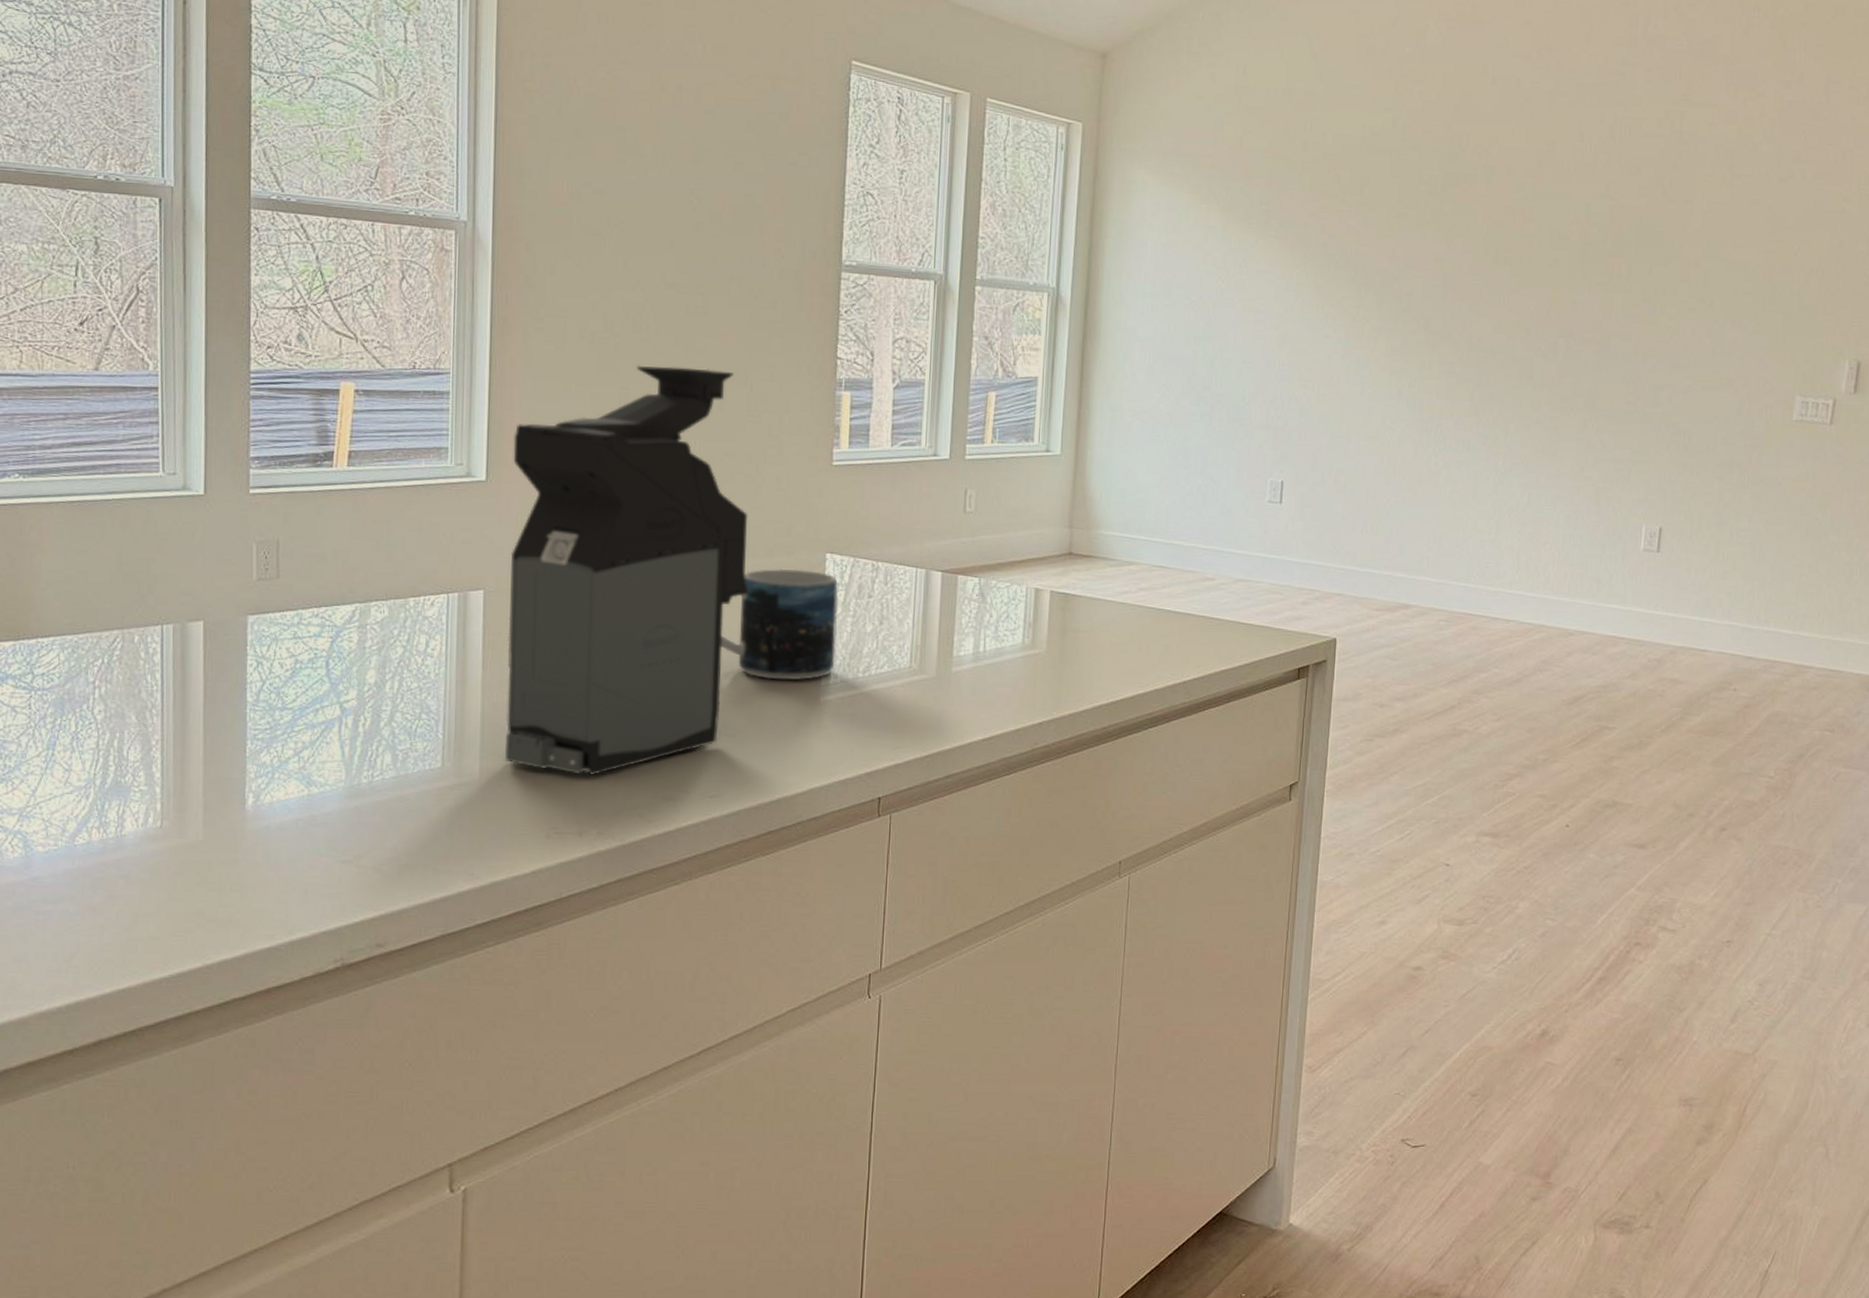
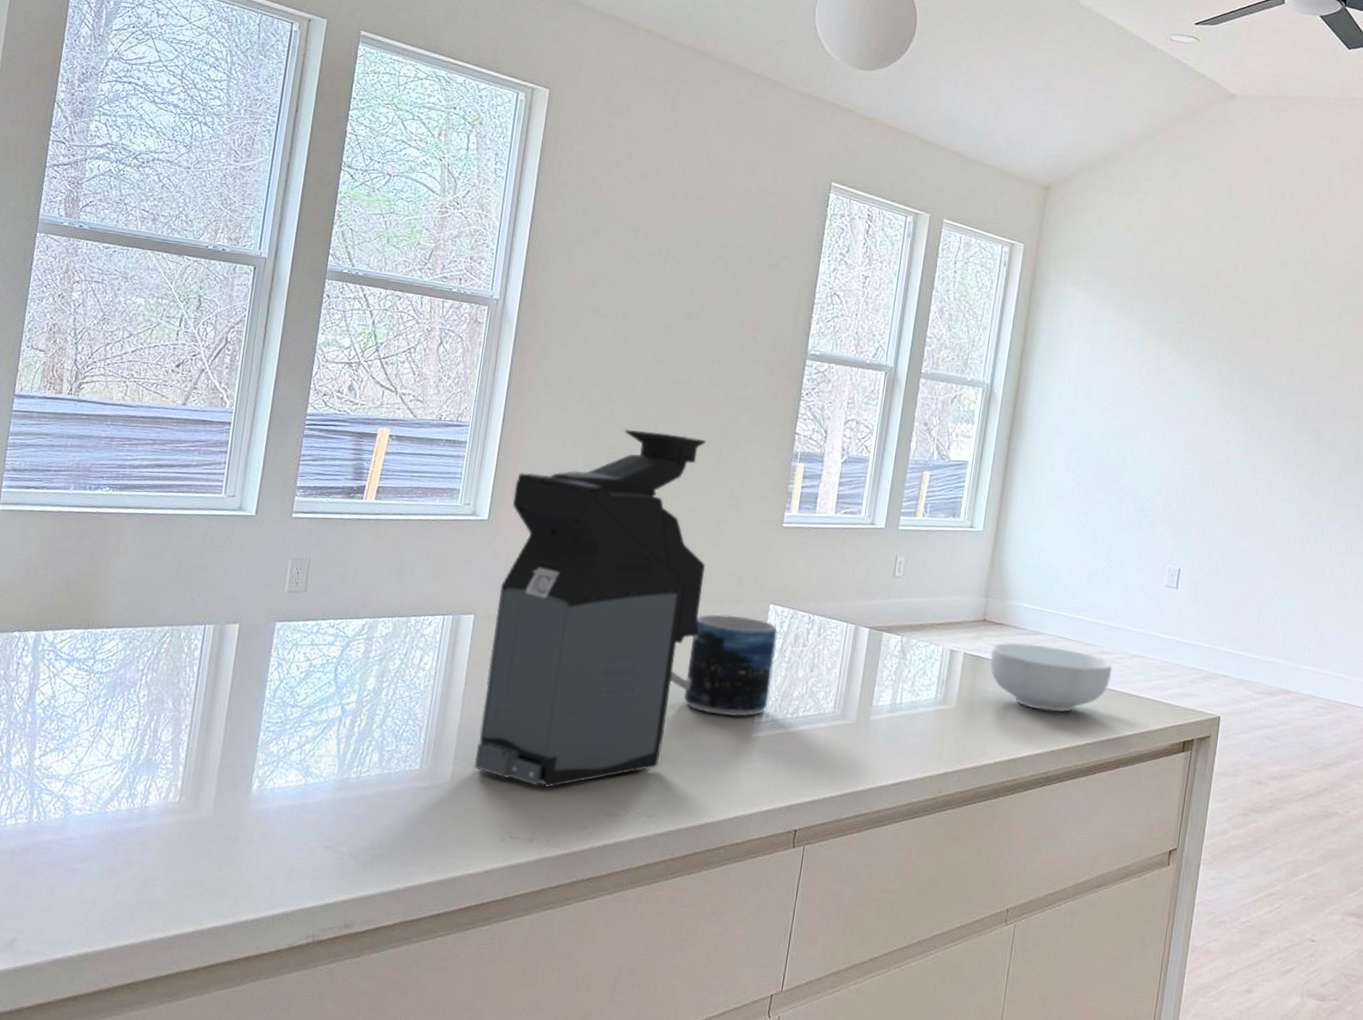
cereal bowl: none [1080,575,1216,647] -> present [989,642,1113,712]

